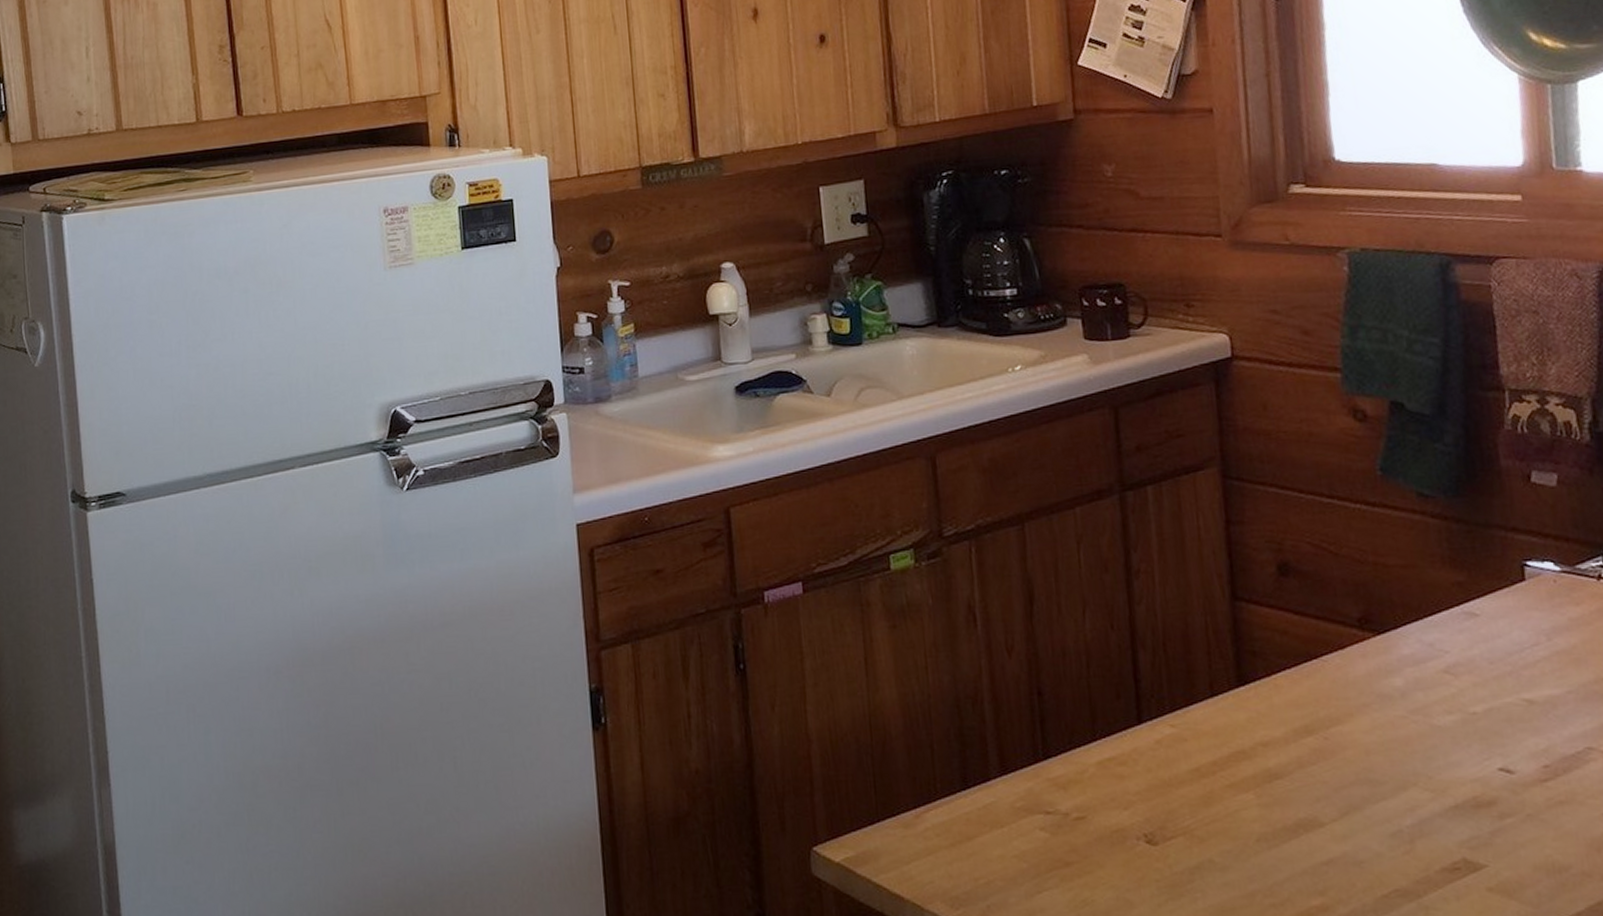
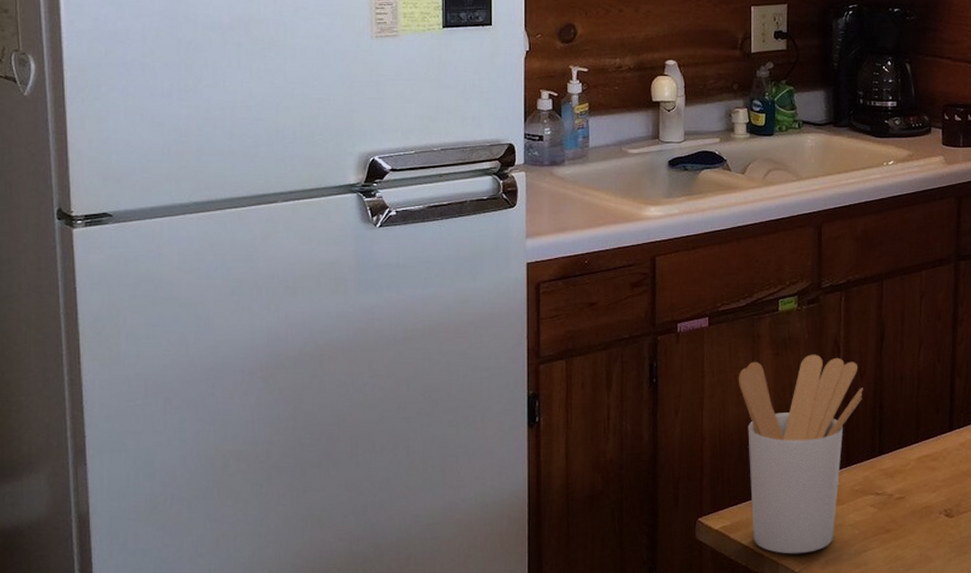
utensil holder: none [846,625,1013,896] -> present [738,354,863,554]

